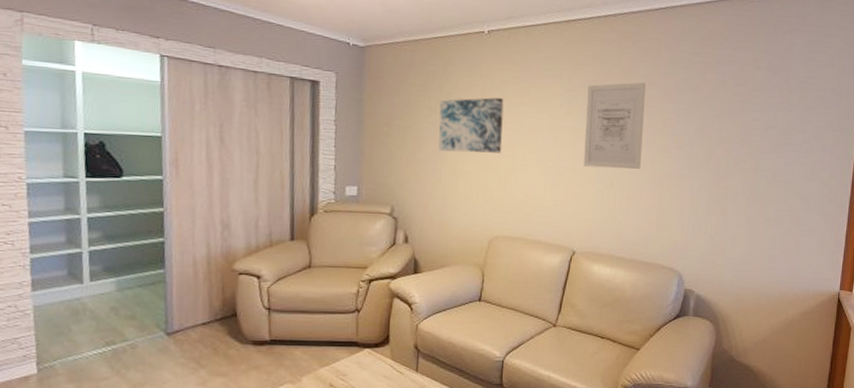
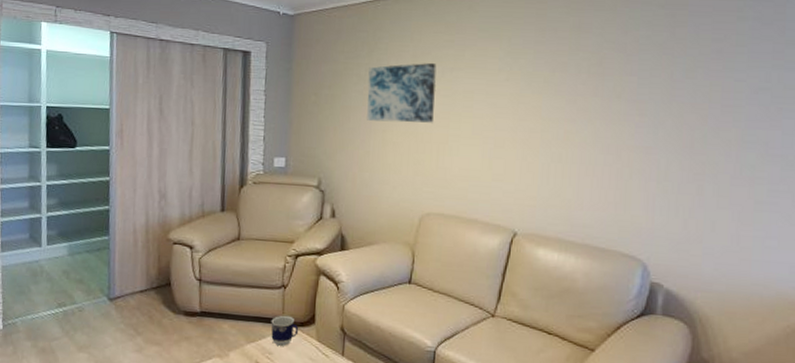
cup: none [345,338,373,367] -> present [271,315,299,346]
wall art: present [583,82,646,170] -> none [526,40,599,141]

